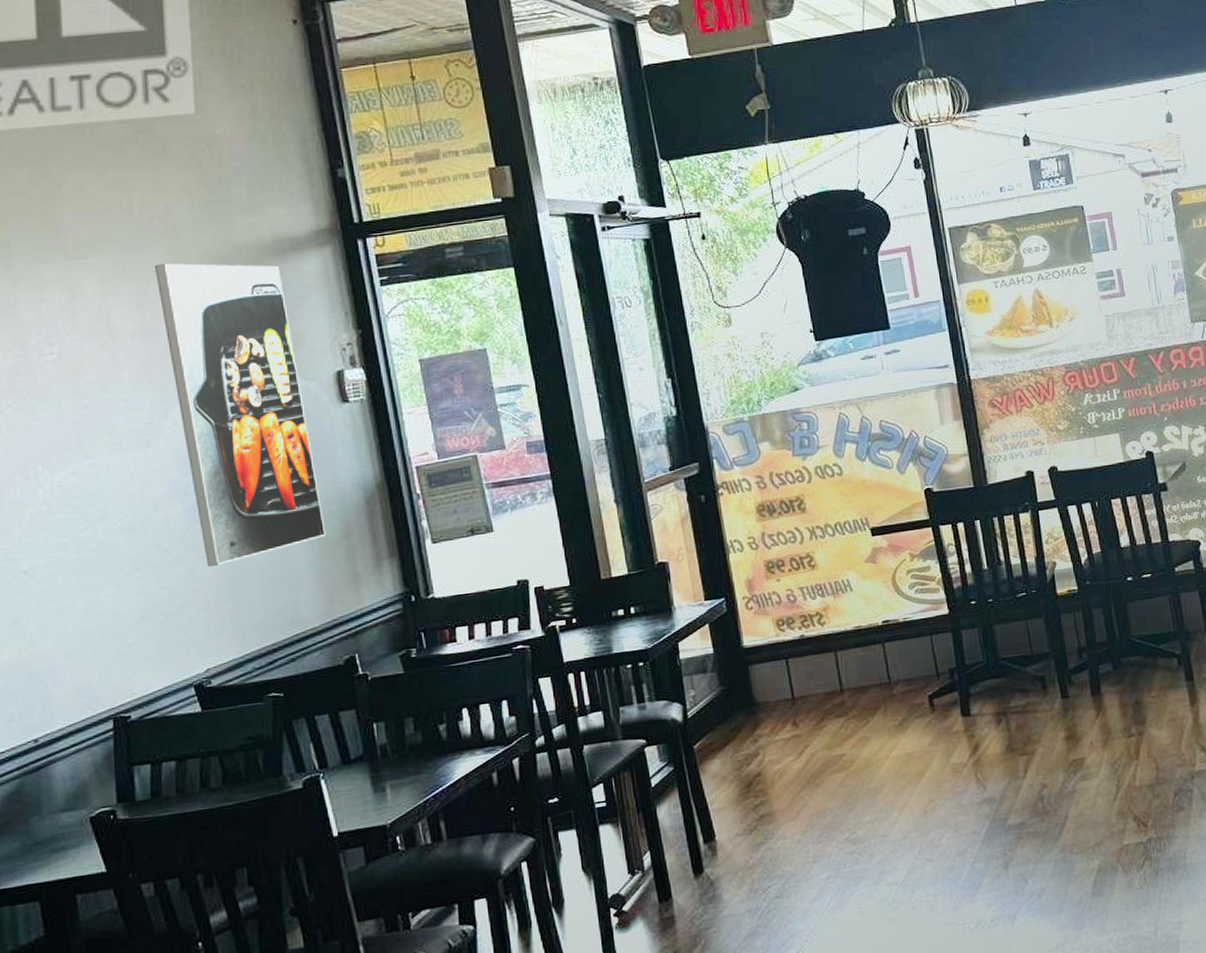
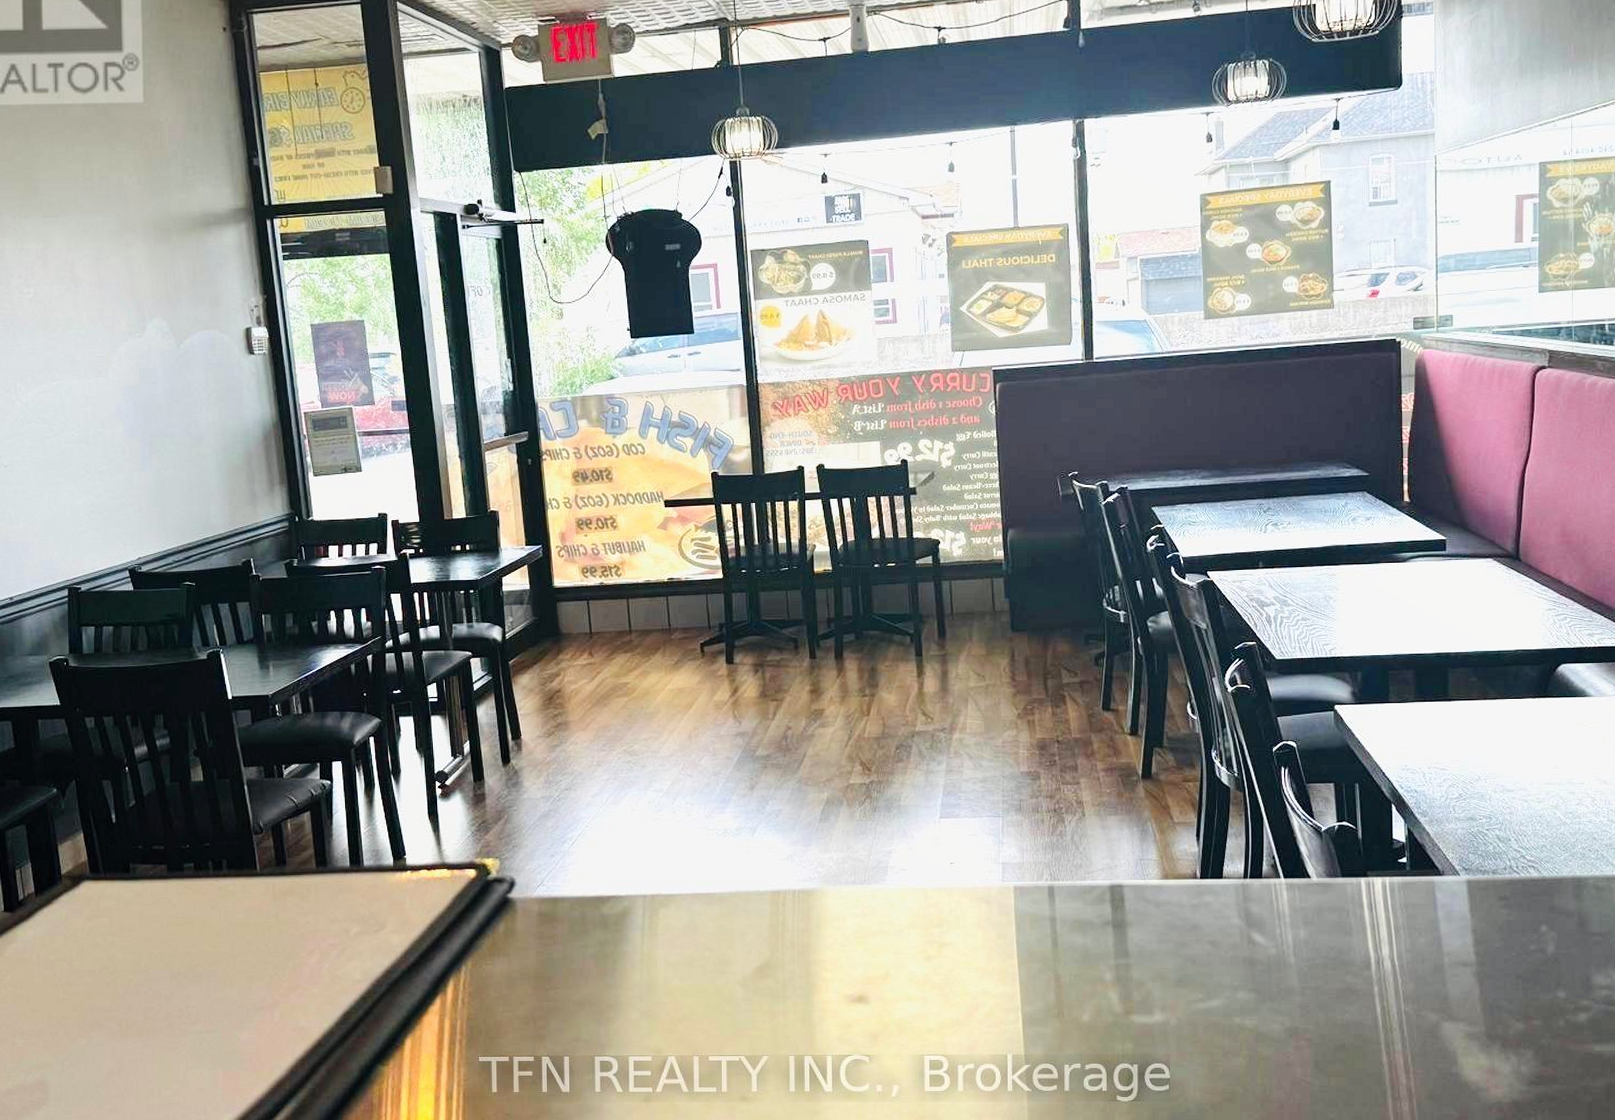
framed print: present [155,263,326,566] -> none [109,227,232,476]

